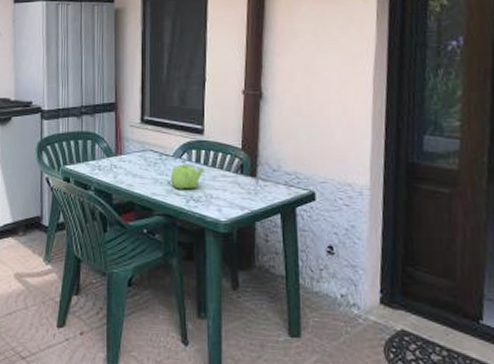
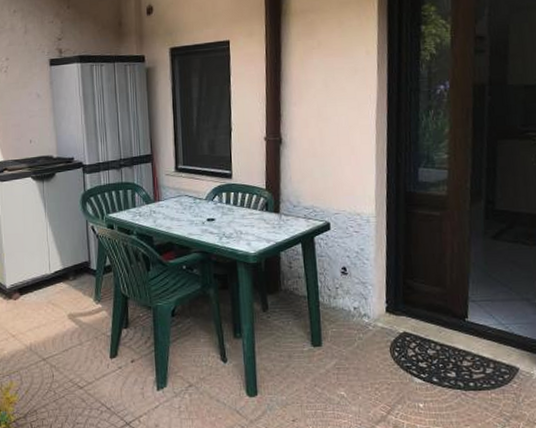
teapot: present [170,164,204,190] -> none [204,206,234,228]

